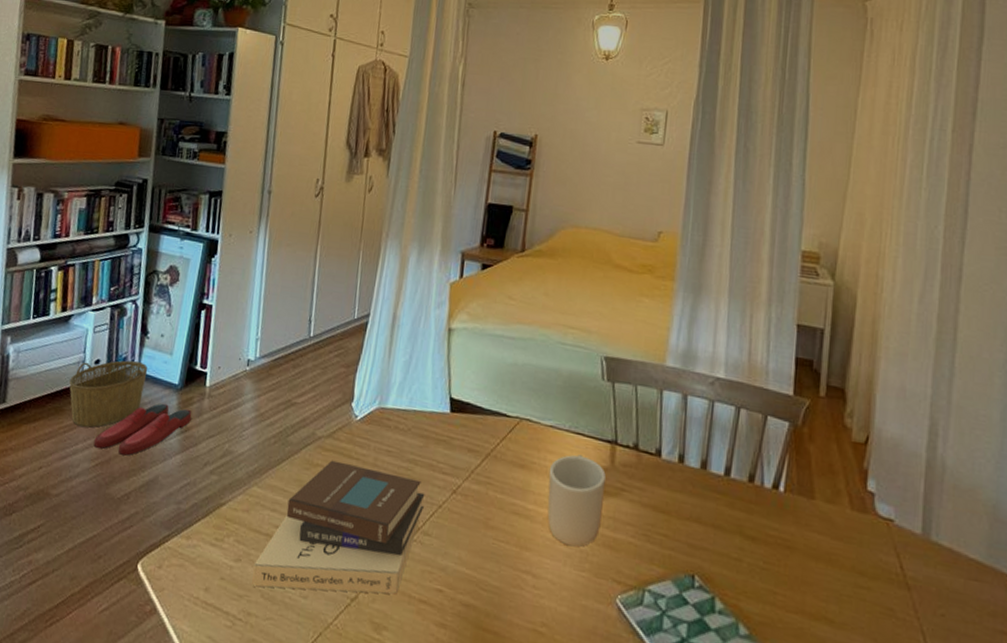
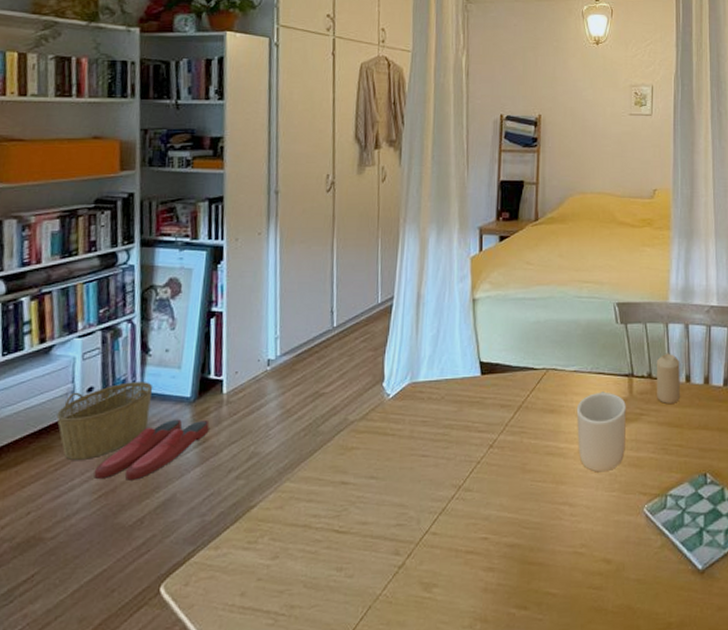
books: present [252,460,425,595] -> none [292,440,463,579]
candle: none [642,424,674,485] -> present [656,353,680,404]

